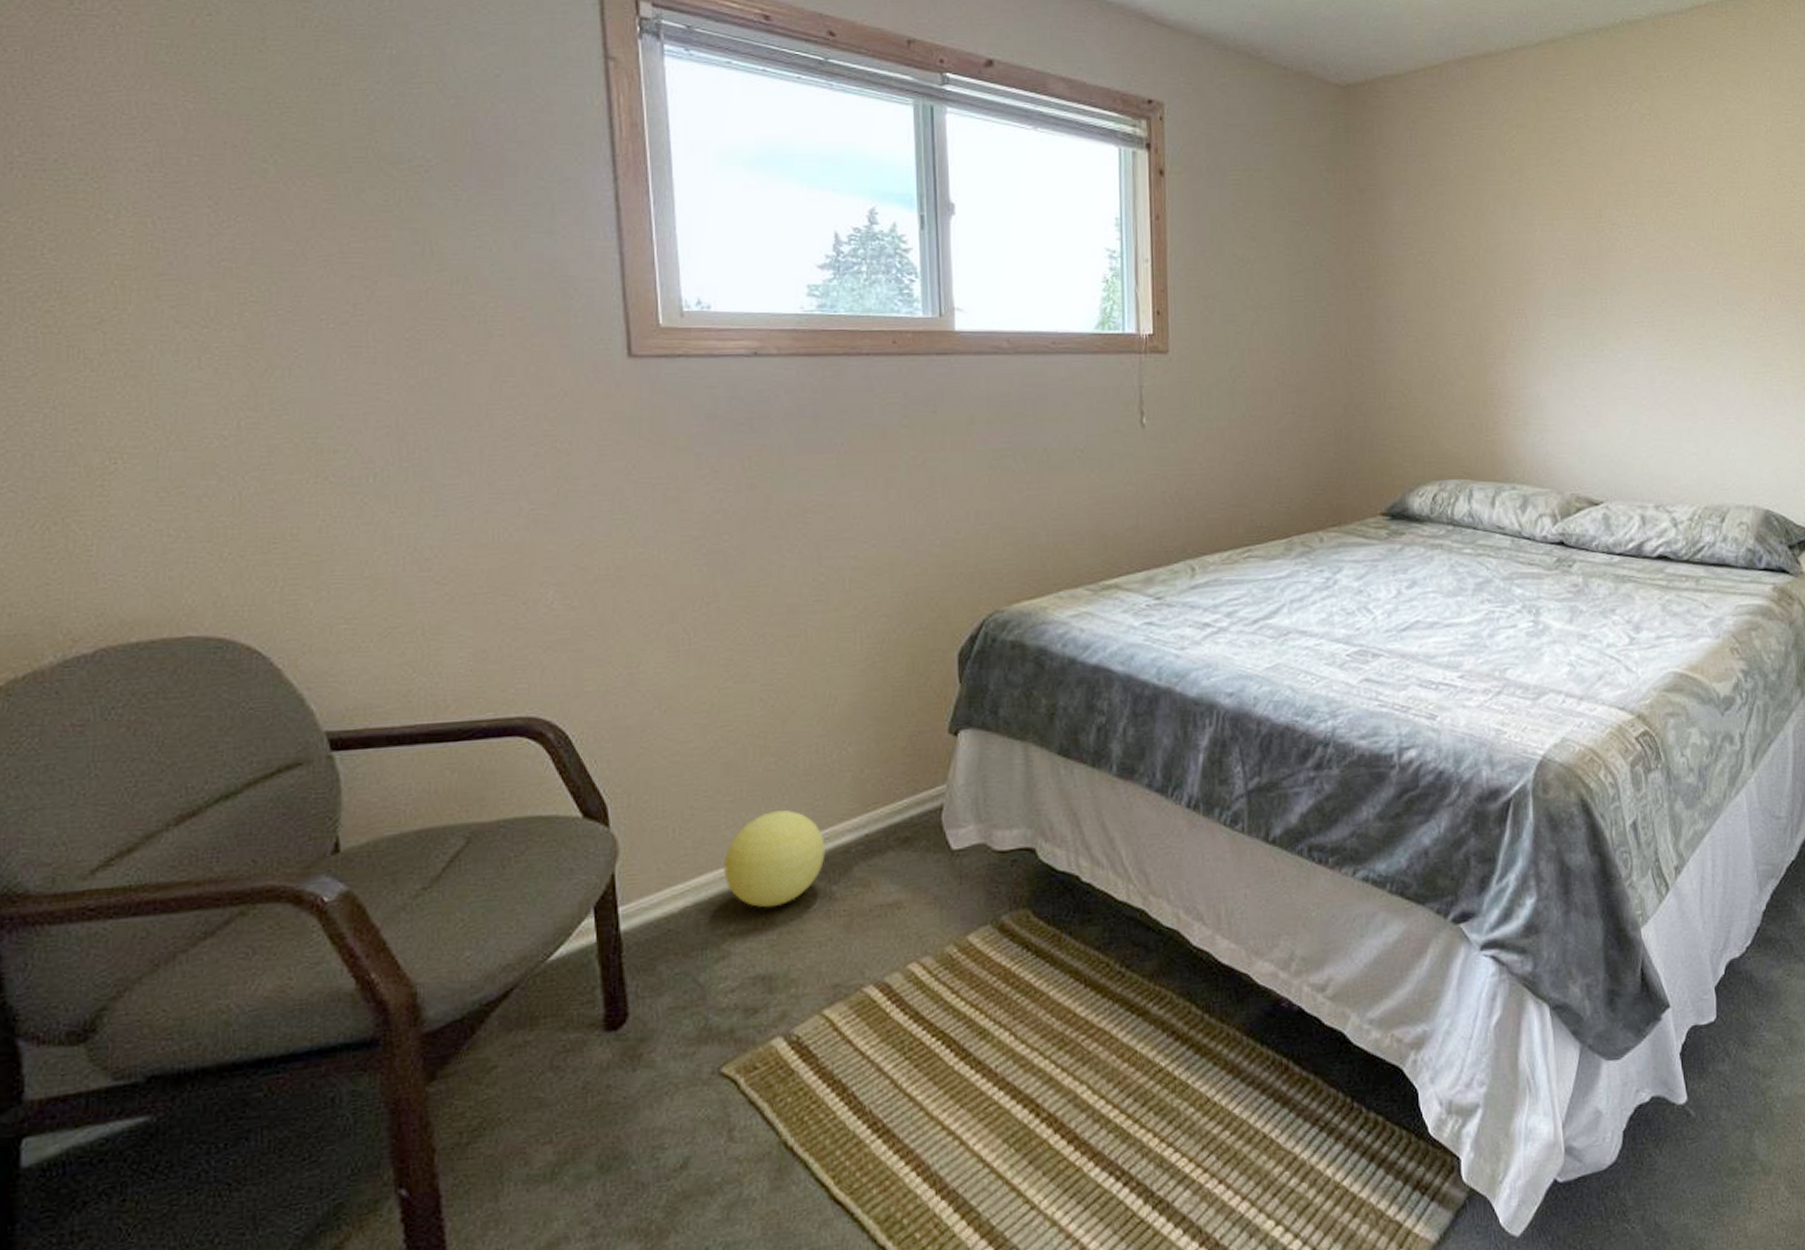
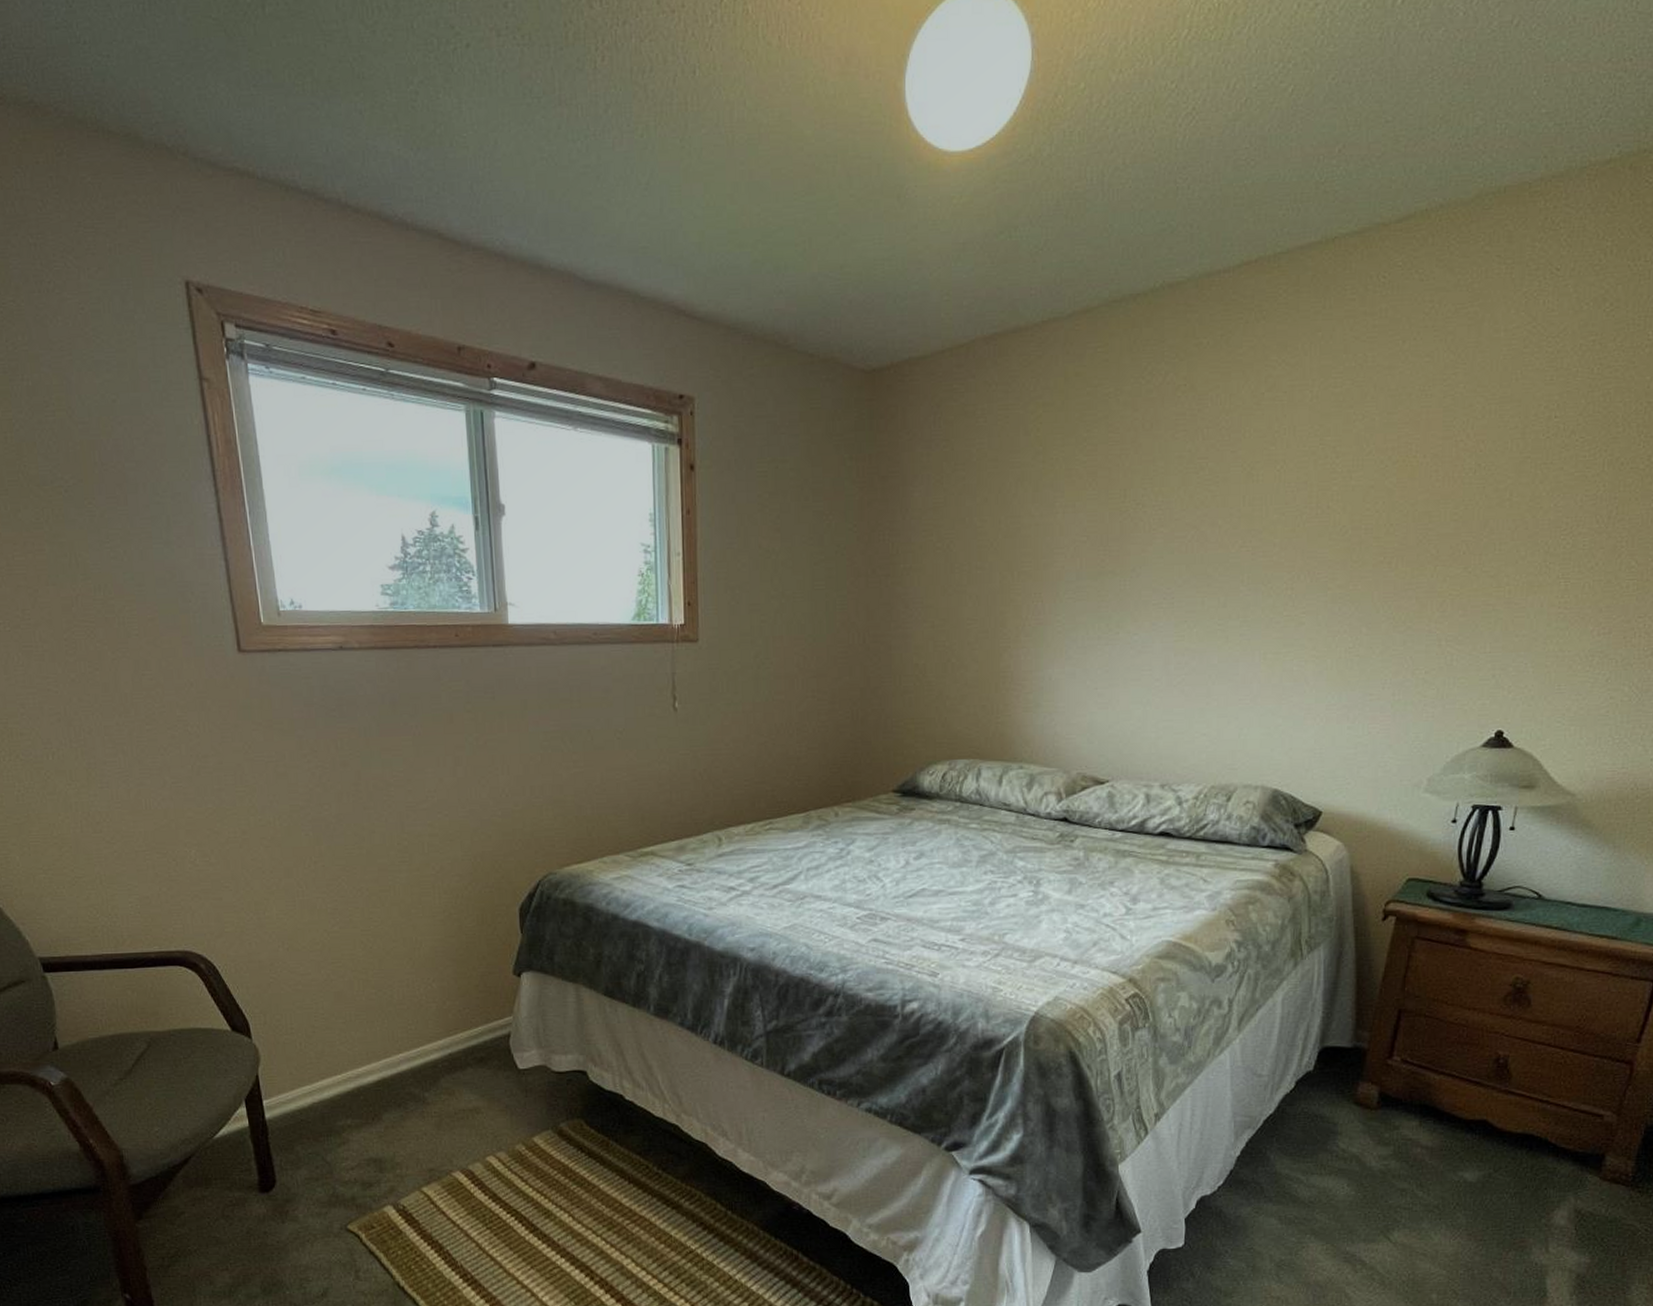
decorative ball: present [723,810,825,908] -> none [340,1032,418,1107]

